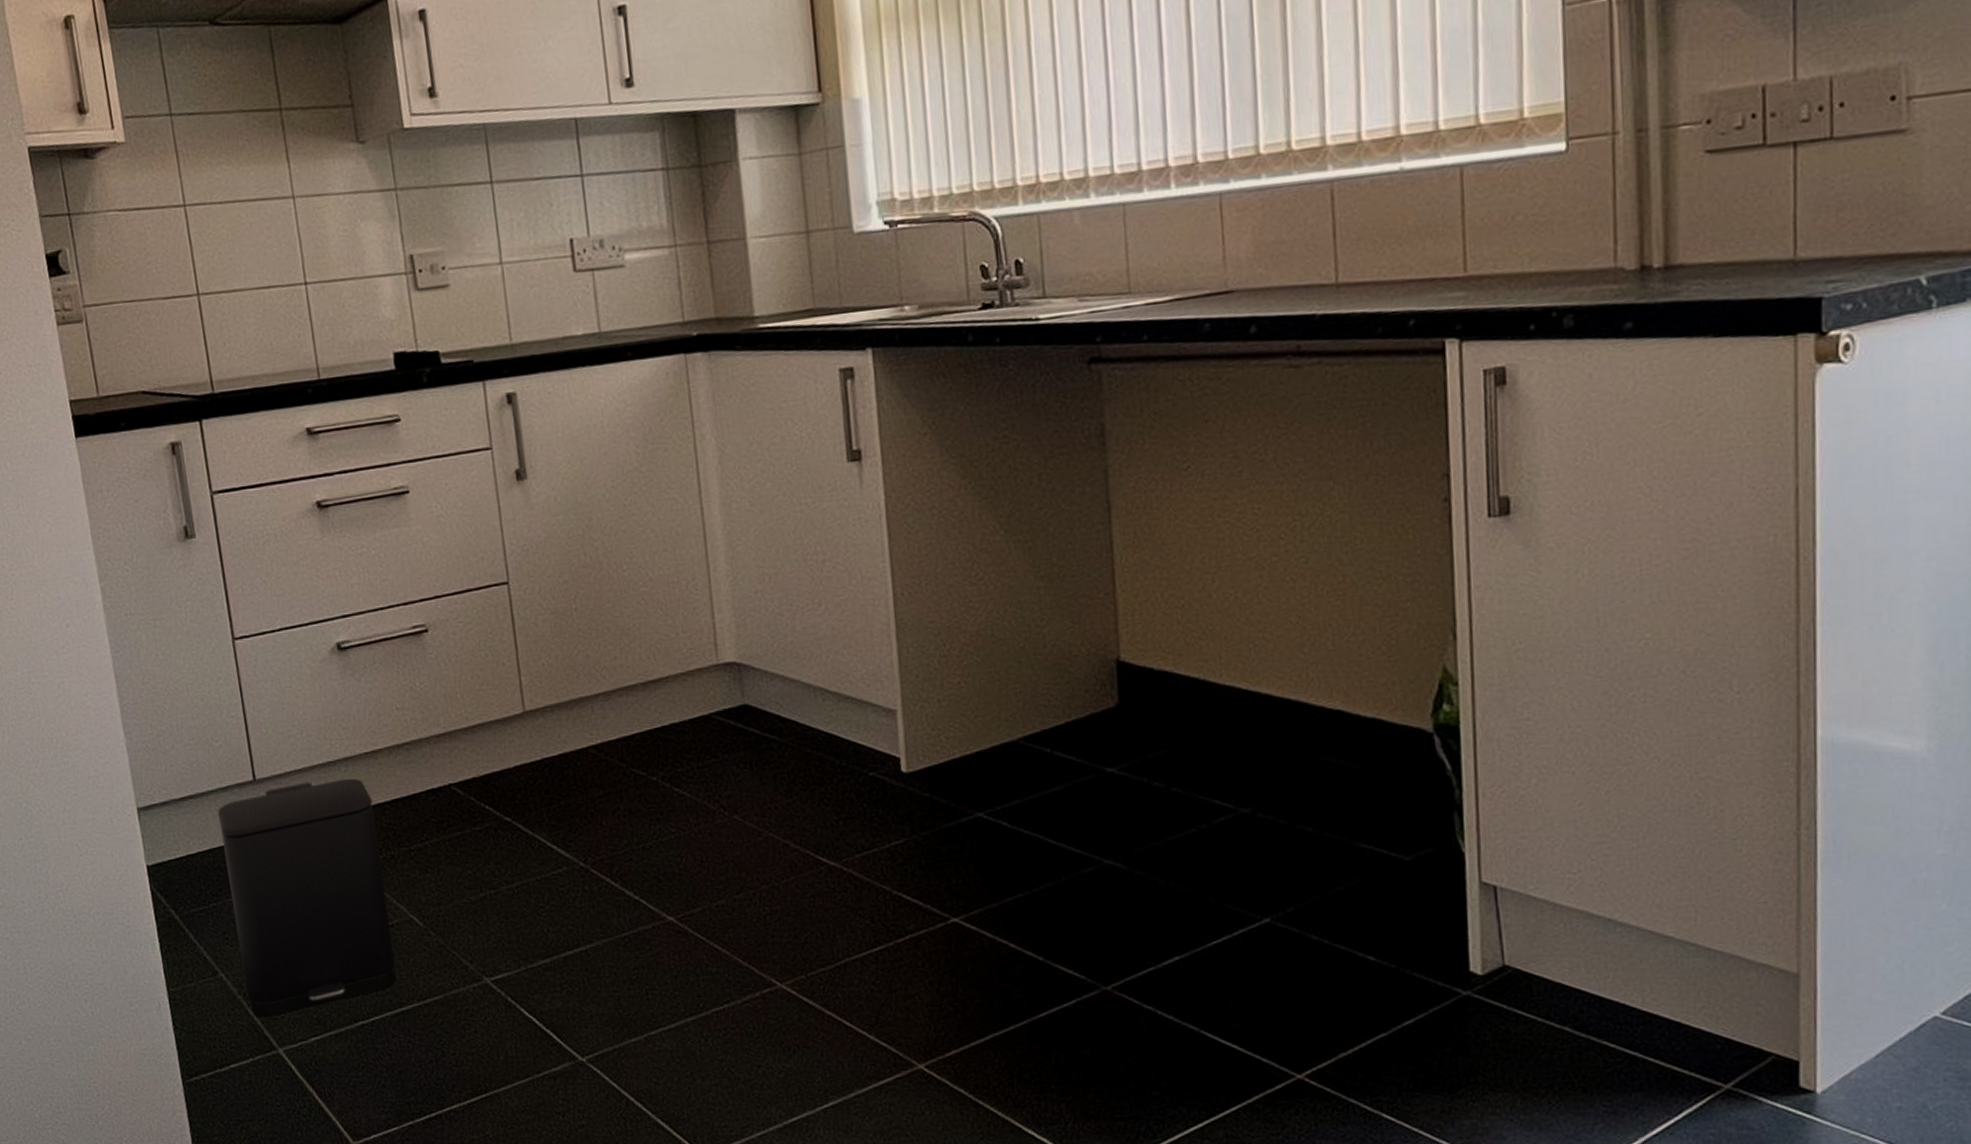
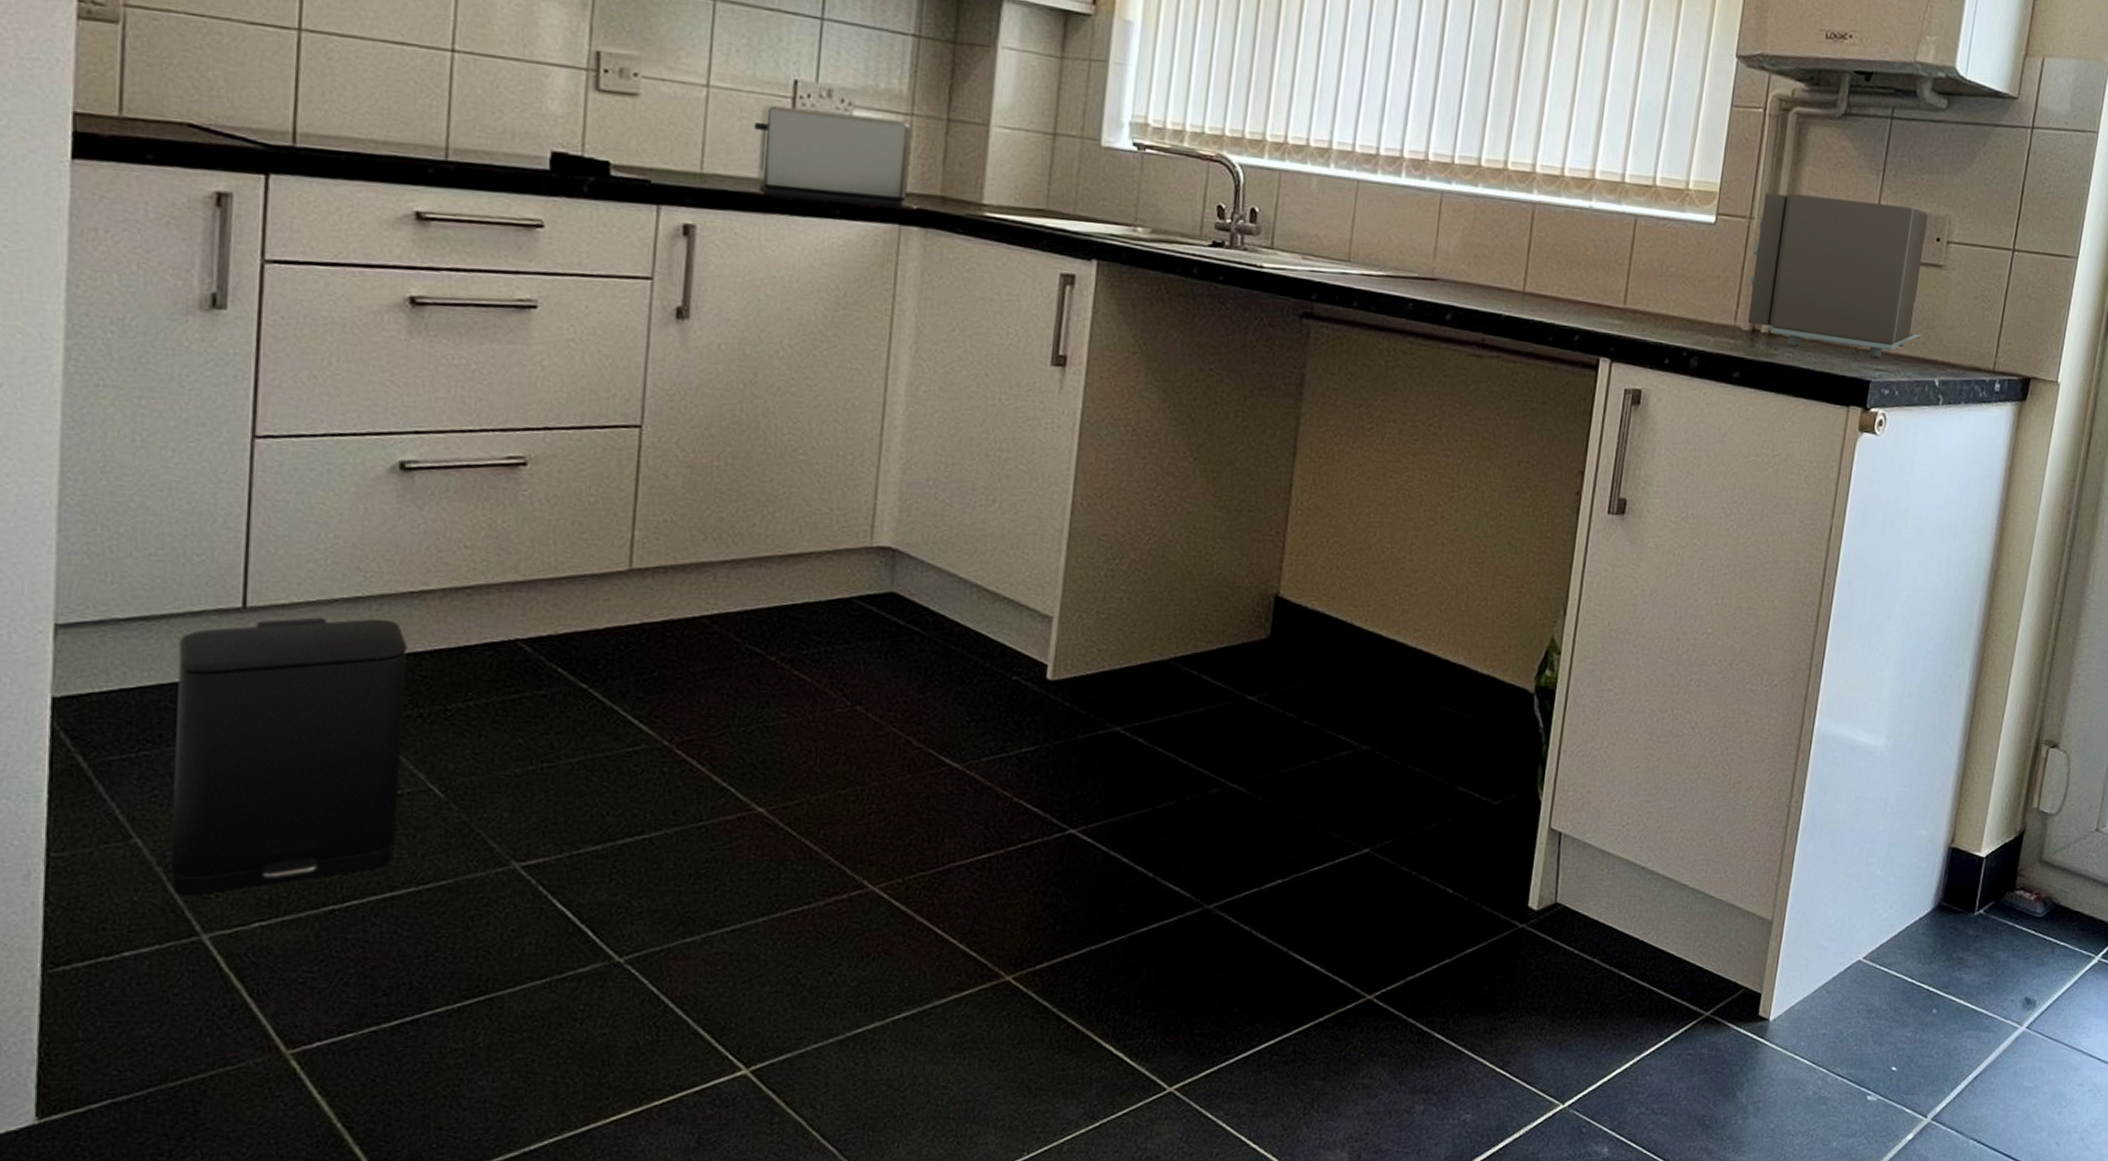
toaster: none [544,253,686,354] -> present [753,104,912,210]
microwave: none [1624,65,1891,277] -> present [1748,192,1931,360]

